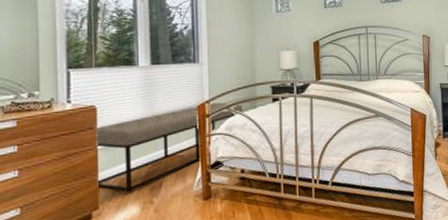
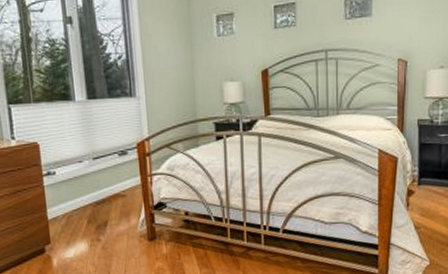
bench: present [94,102,243,193] -> none [39,140,185,230]

